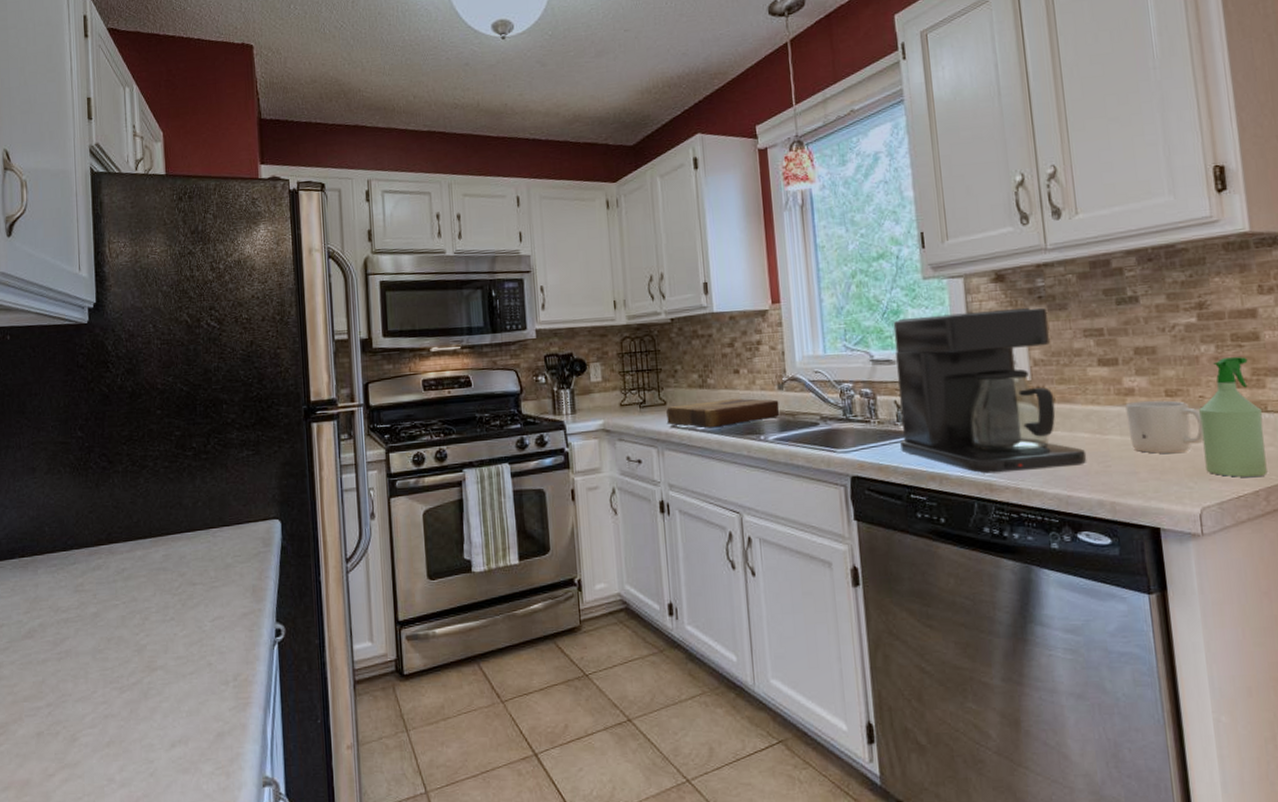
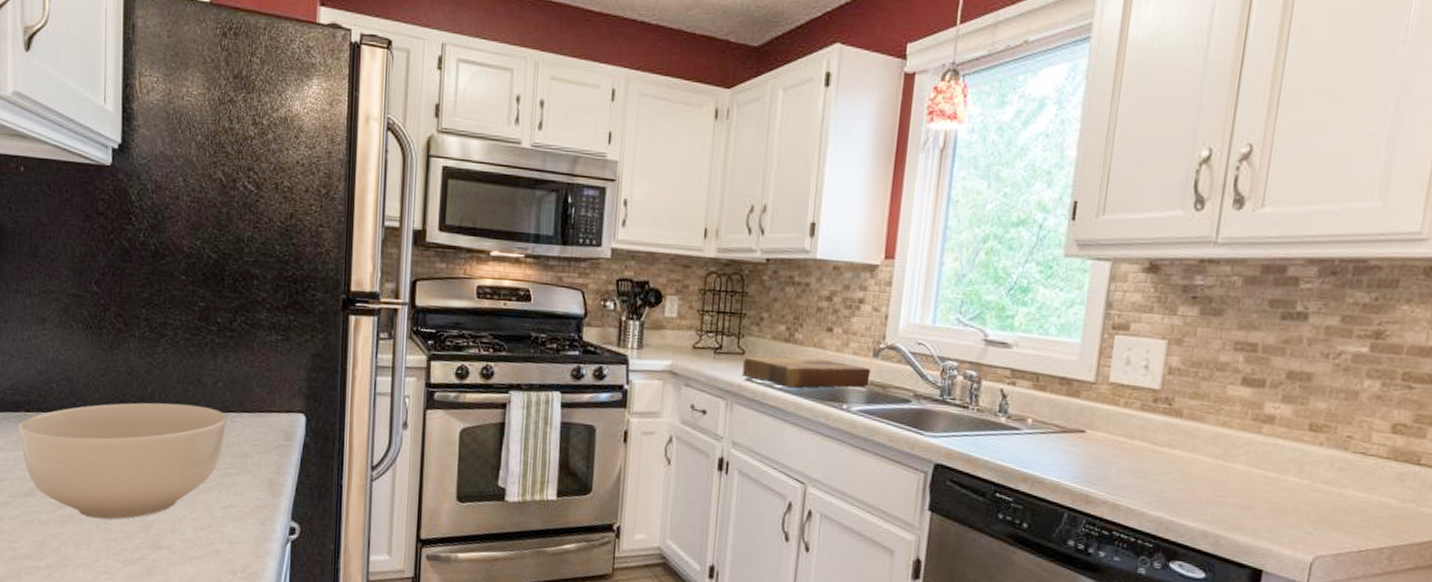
bowl: none [13,526,209,651] -> present [17,402,228,520]
coffee maker: present [893,307,1087,474] -> none [996,298,1203,491]
mug: present [1125,400,1204,454] -> none [1255,430,1344,495]
spray bottle: present [1198,357,1268,478] -> none [1331,398,1415,534]

